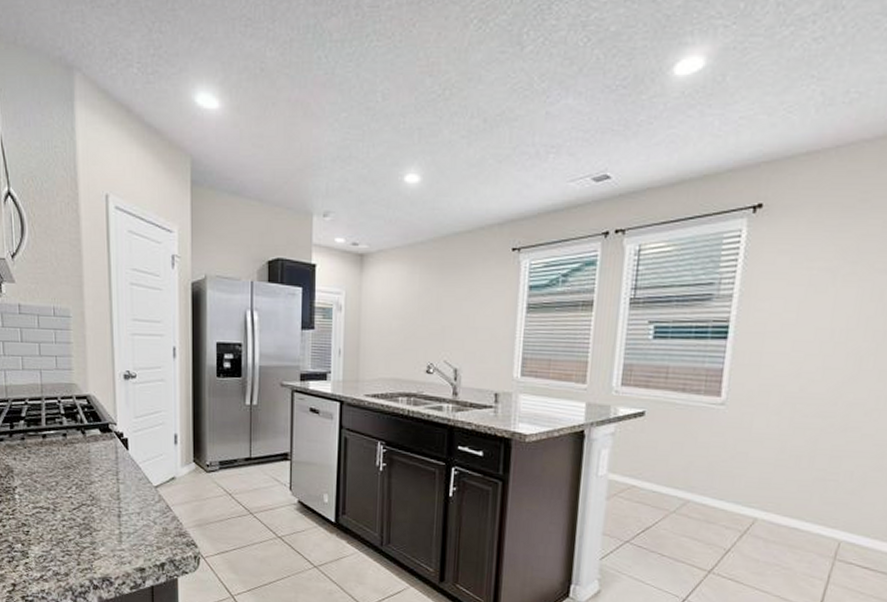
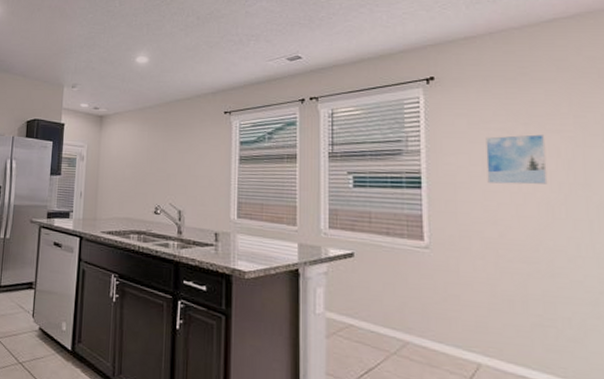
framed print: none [799,275,871,333] -> present [485,134,548,185]

